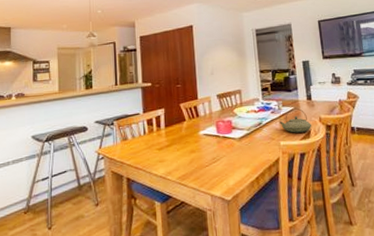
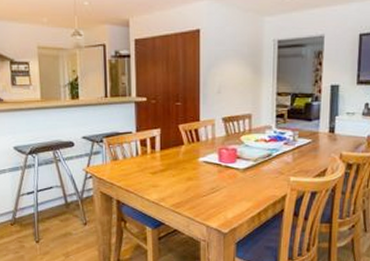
teapot: present [280,108,312,133] -> none [292,140,330,169]

